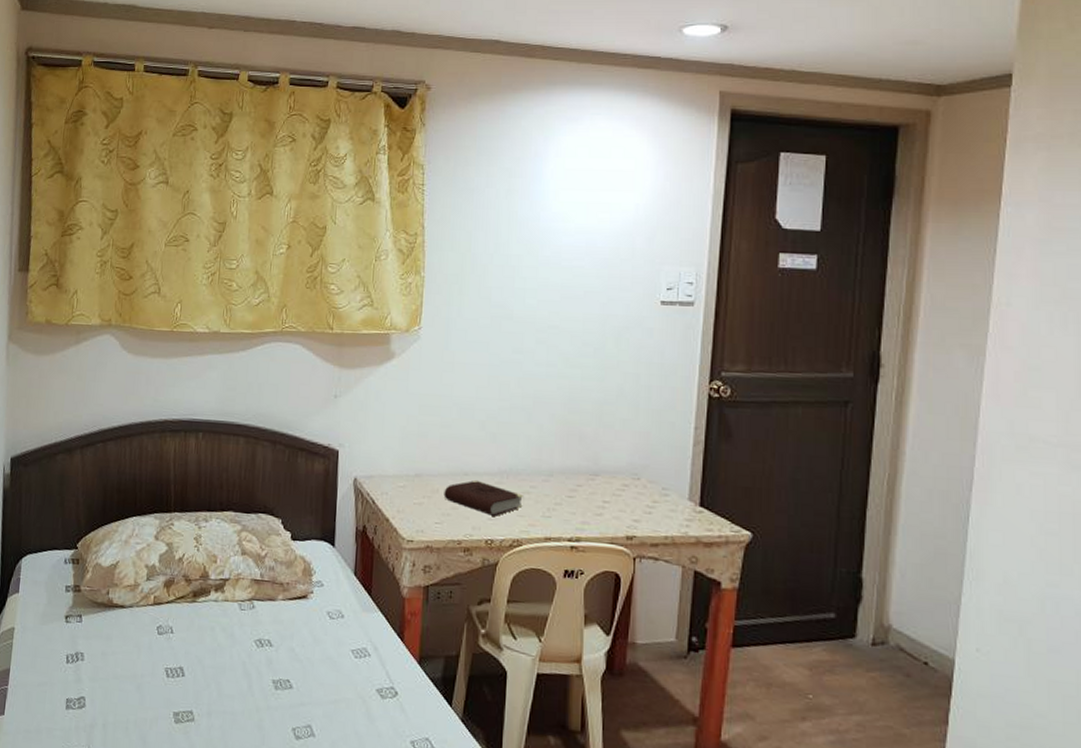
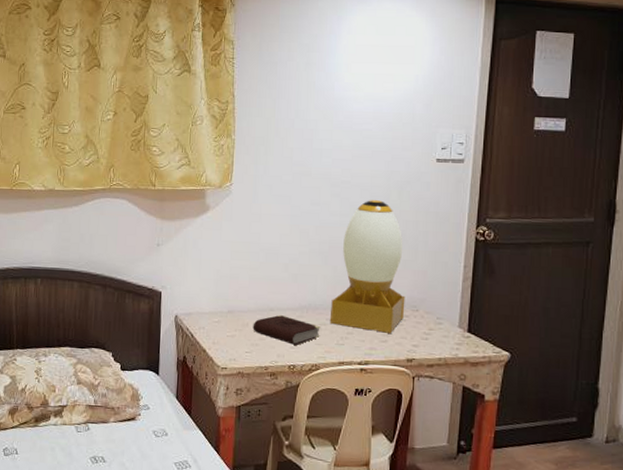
desk lamp: none [535,348,624,505] -> present [330,200,405,333]

